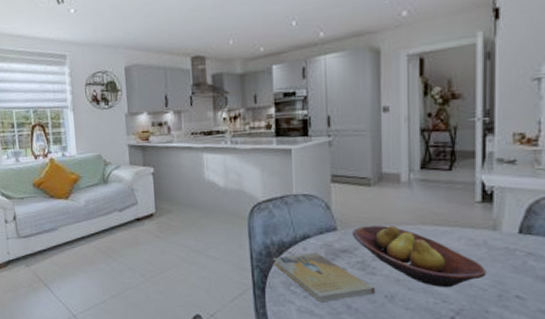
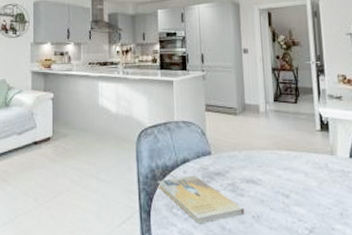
fruit bowl: present [351,226,487,288] -> none [223,150,330,208]

